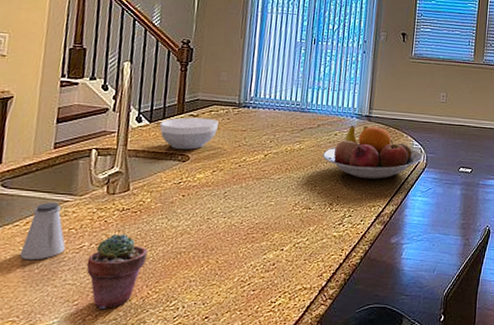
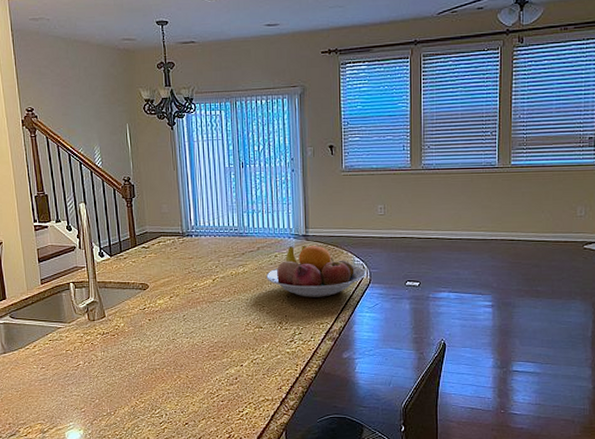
saltshaker: present [19,203,65,261] -> none [34,329,66,376]
potted succulent: present [86,233,148,309] -> none [85,353,130,415]
bowl: present [160,117,218,149] -> none [120,249,168,279]

